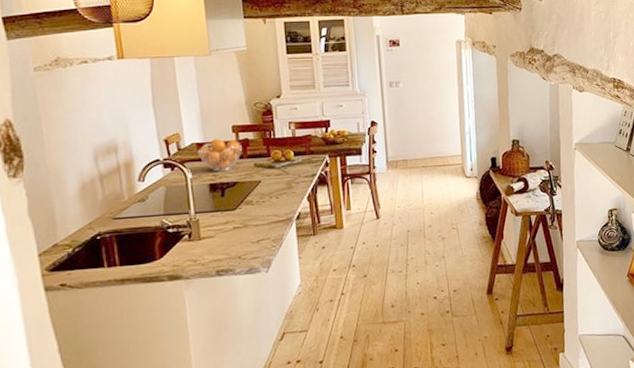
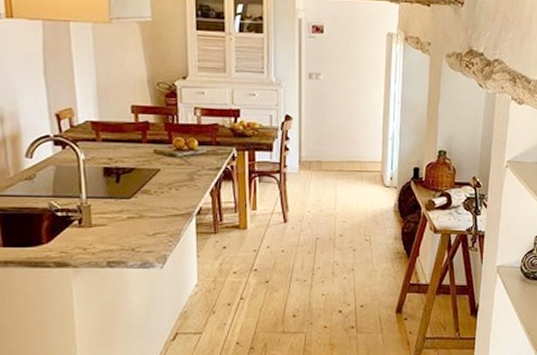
fruit basket: present [197,138,242,172] -> none [91,117,141,156]

